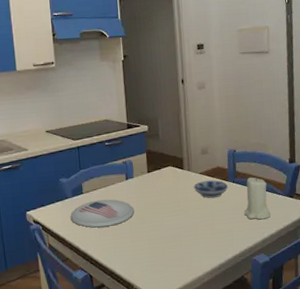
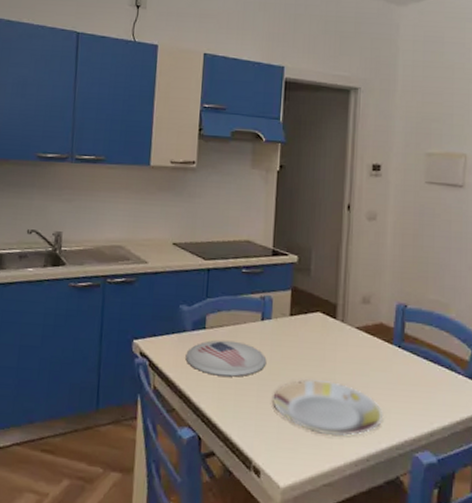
plate: none [143,216,228,256] -> present [273,379,384,436]
bowl: present [194,180,228,198] -> none [347,339,392,363]
candle: present [244,176,270,220] -> none [409,343,444,404]

